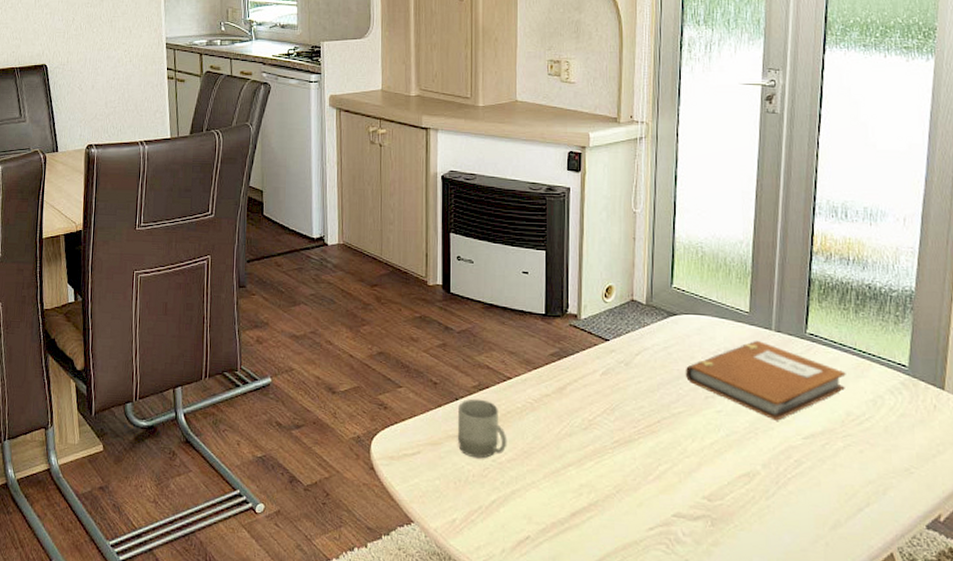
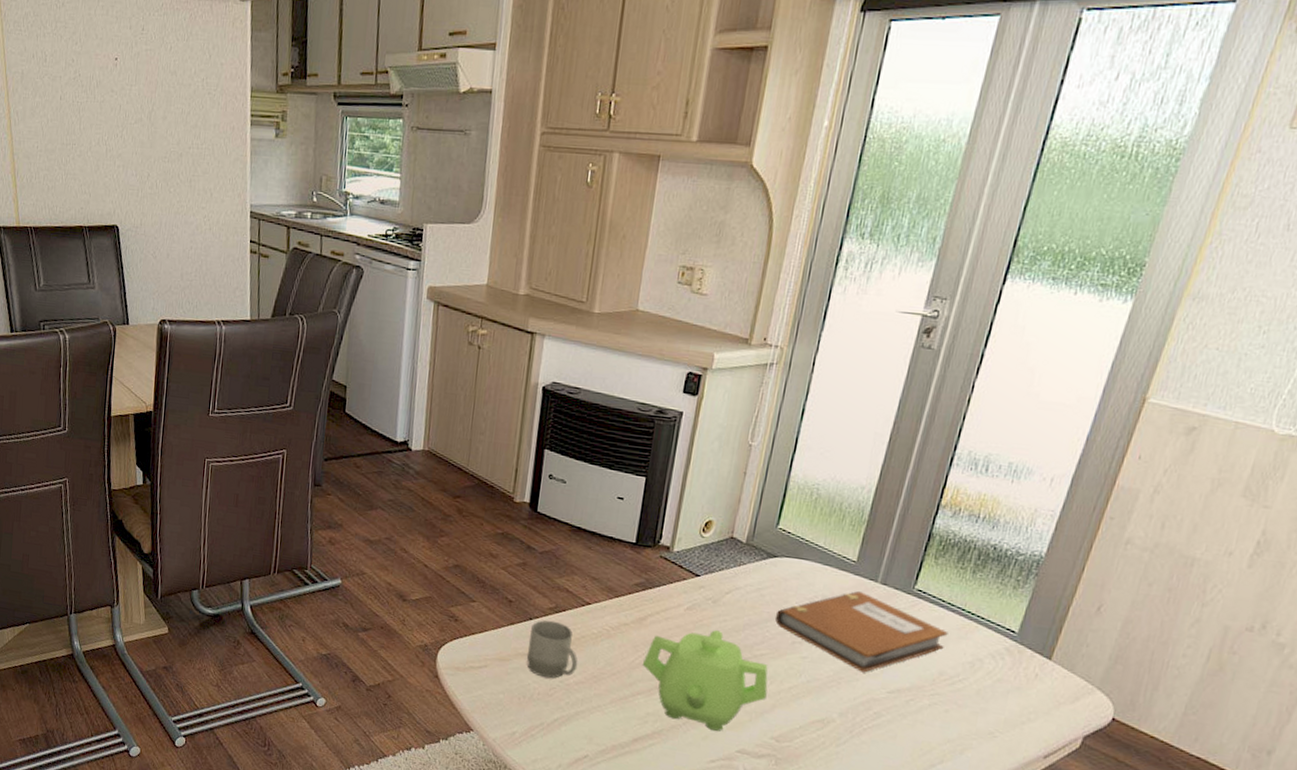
teapot: none [569,393,691,496] -> present [643,630,768,731]

